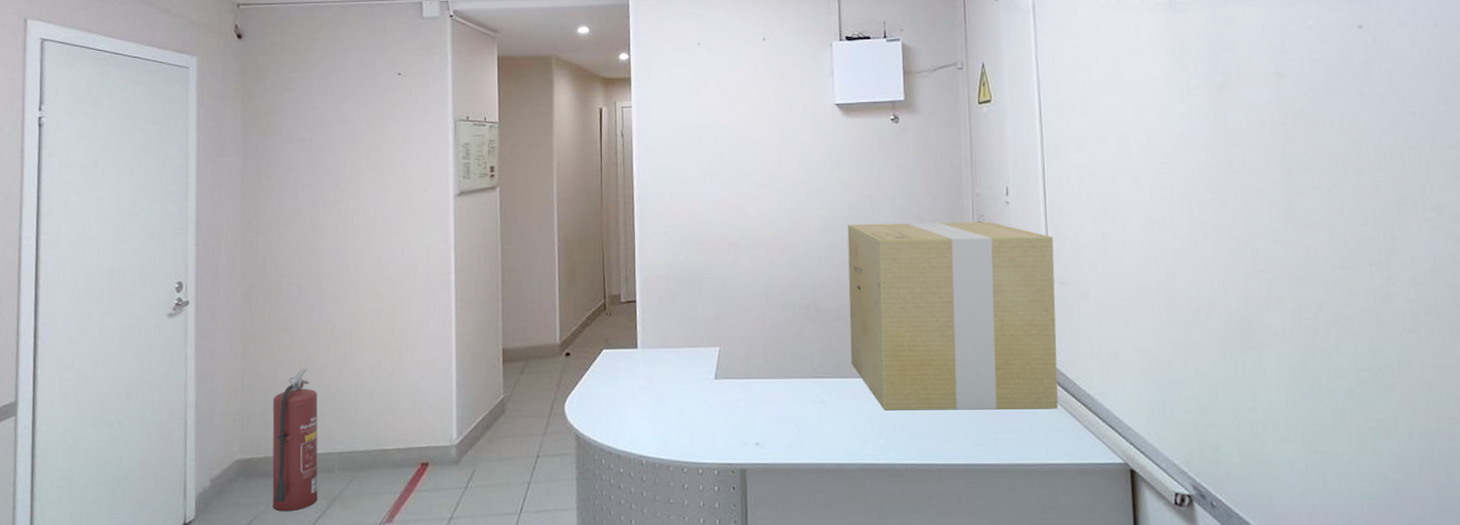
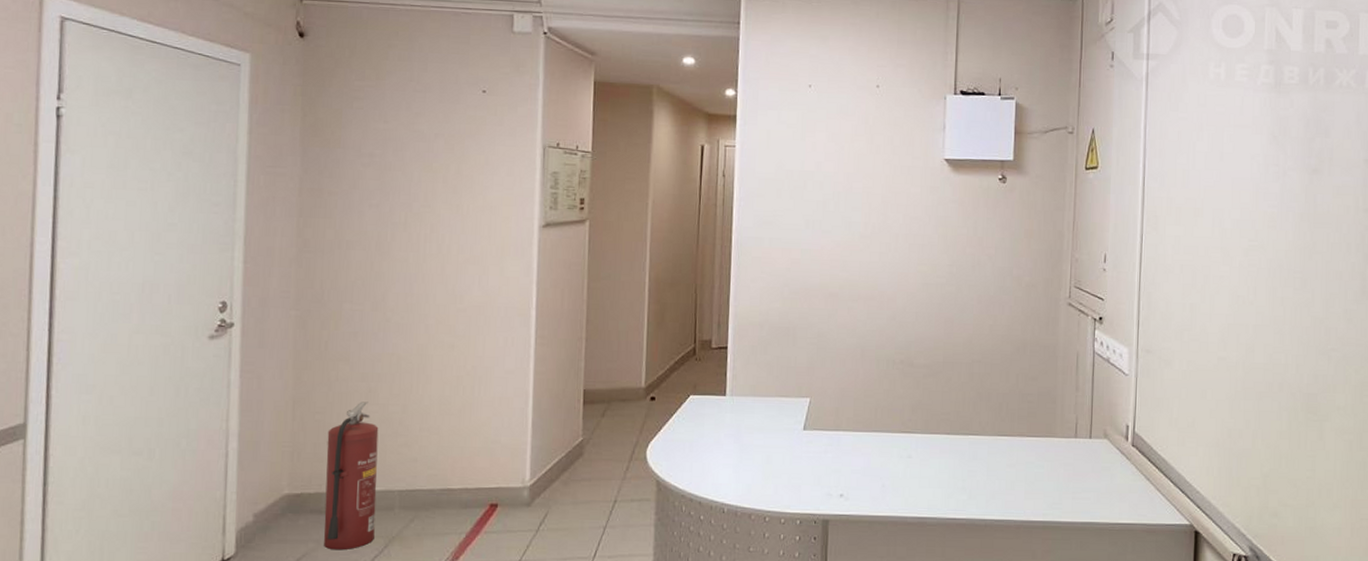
cardboard box: present [847,221,1058,411] -> none [940,281,1144,472]

